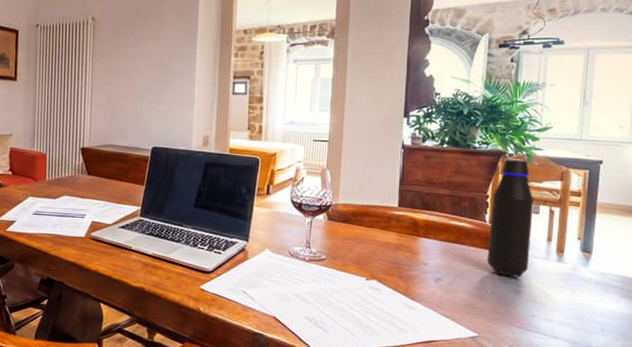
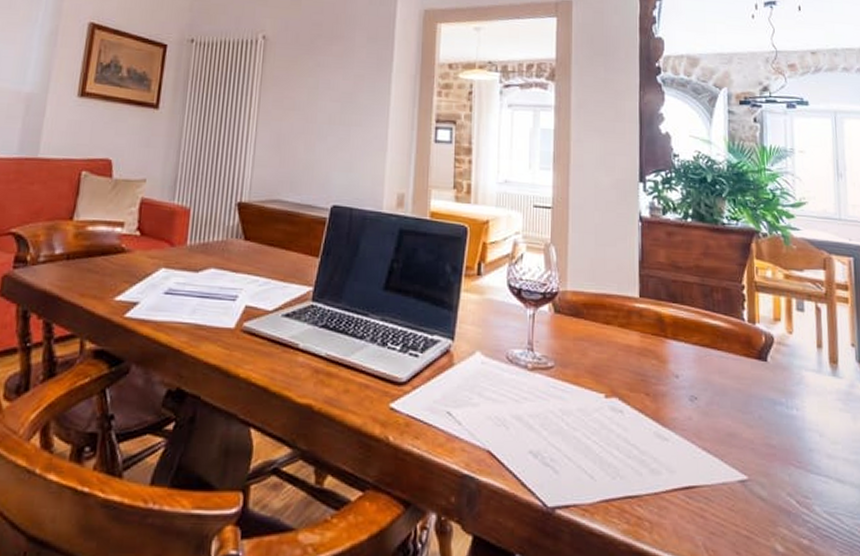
water bottle: present [487,159,534,277] -> none [748,239,799,396]

